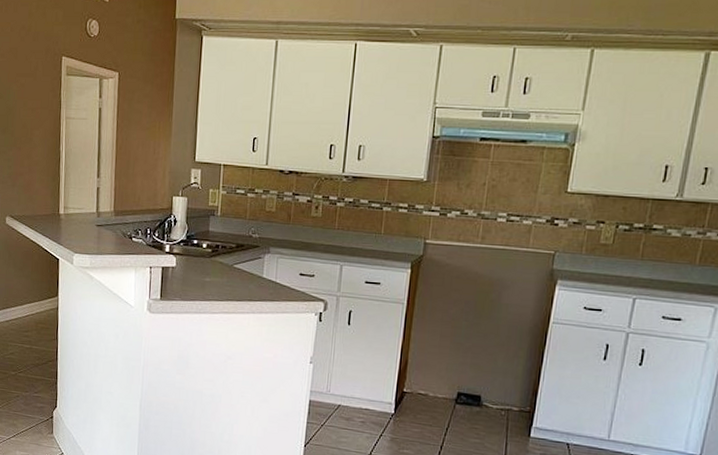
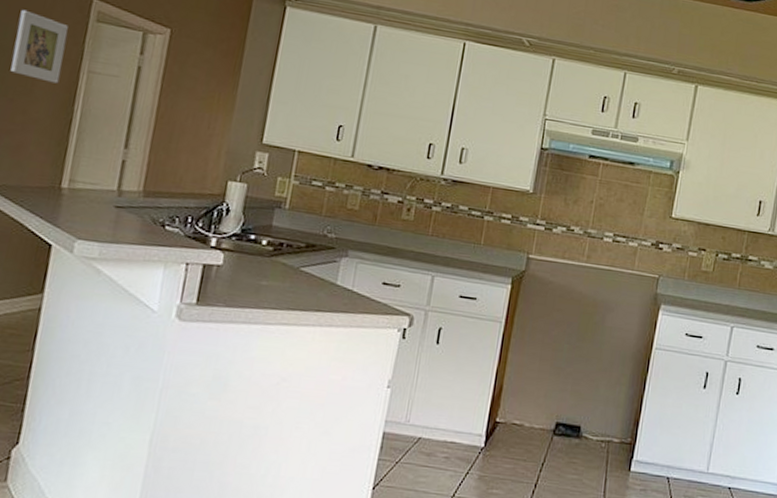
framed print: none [15,74,49,131] -> present [10,9,68,84]

